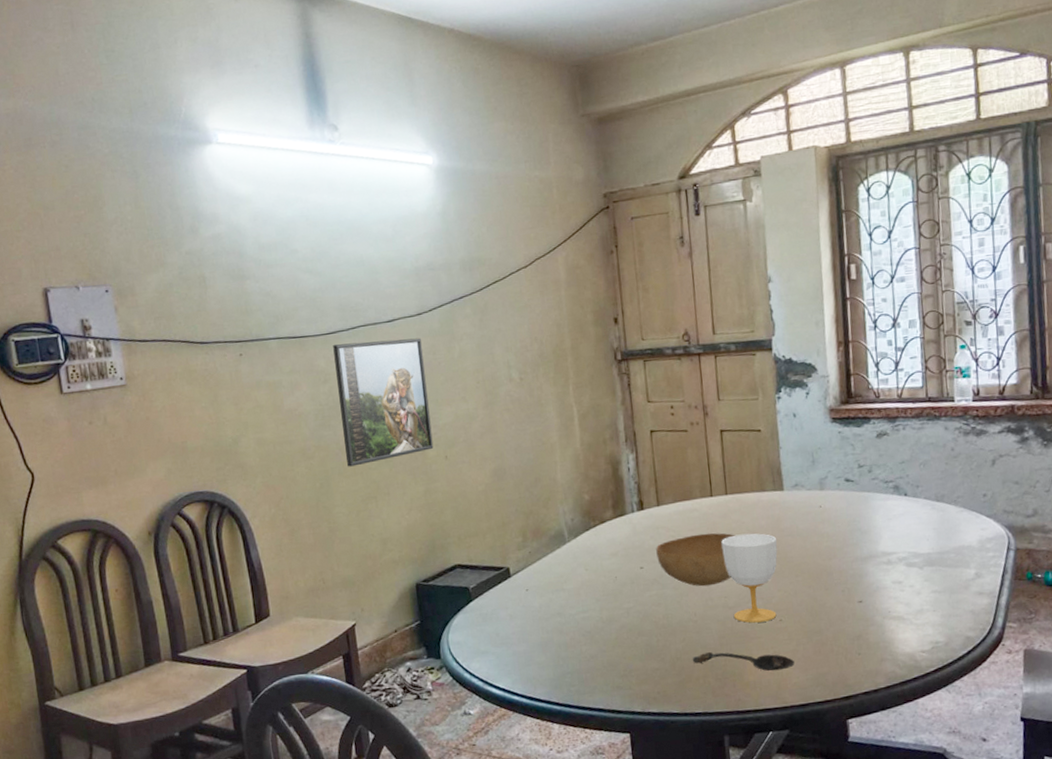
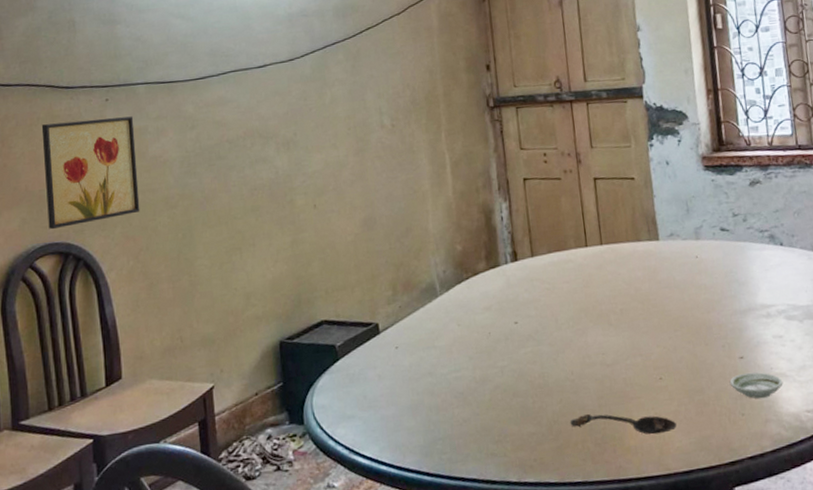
wall art: none [179,371,279,479] -> present [41,116,140,230]
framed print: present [333,338,434,467] -> none [202,83,302,217]
bowl: present [656,533,736,587] -> none [530,285,612,343]
cup: present [721,533,778,623] -> none [597,285,657,382]
saucer: none [847,615,900,640] -> present [729,372,783,399]

